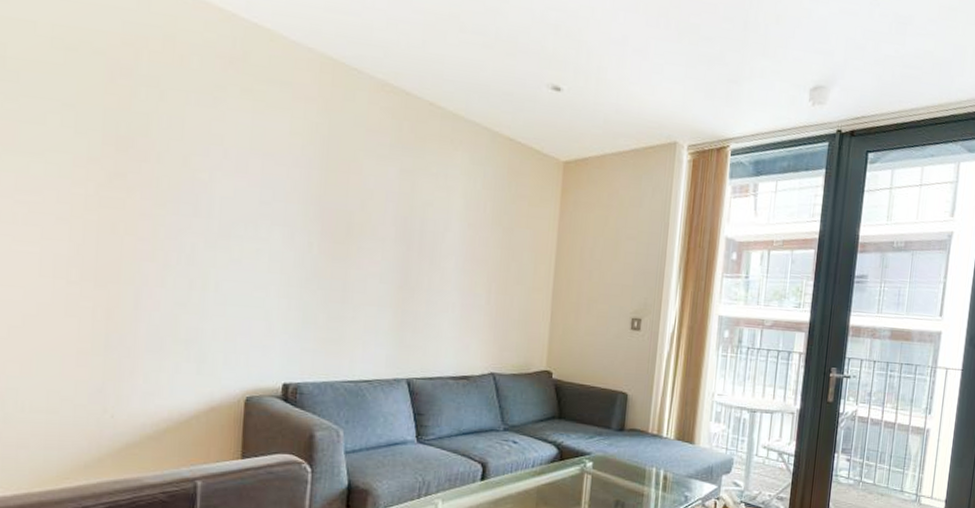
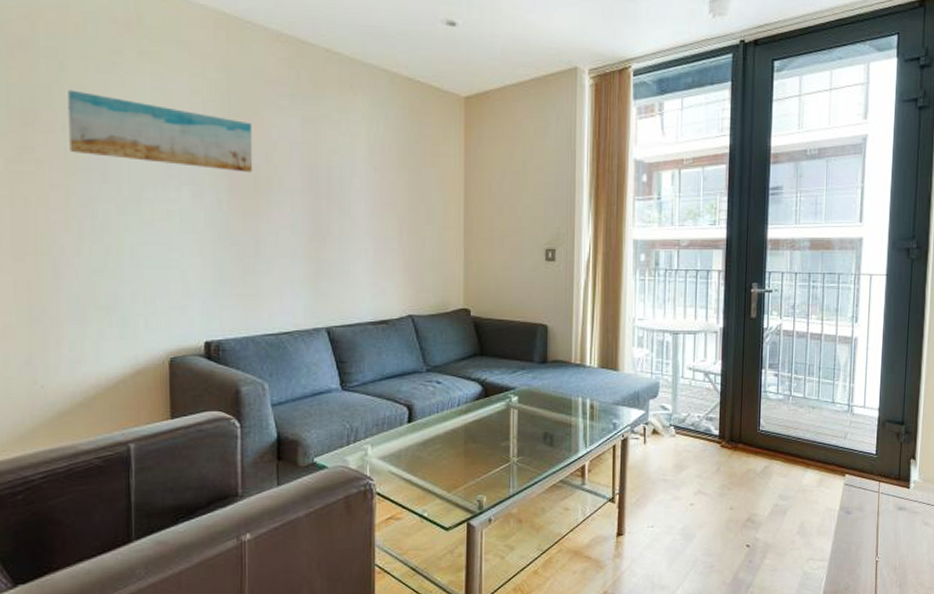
wall art: none [163,120,350,218] -> present [68,90,253,173]

